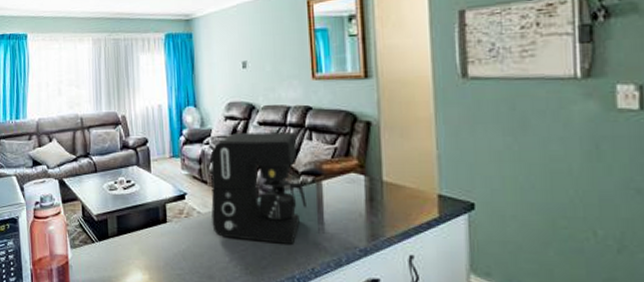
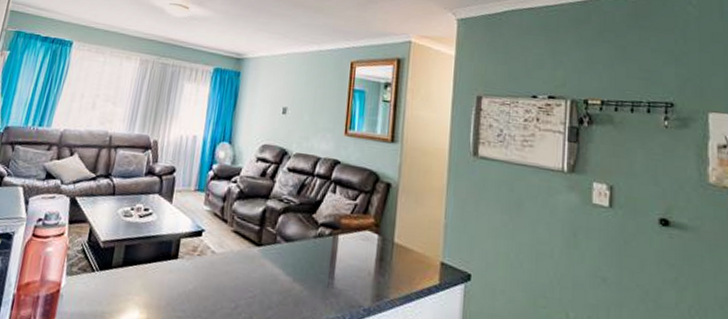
coffee maker: present [211,132,306,244] -> none [224,175,322,296]

